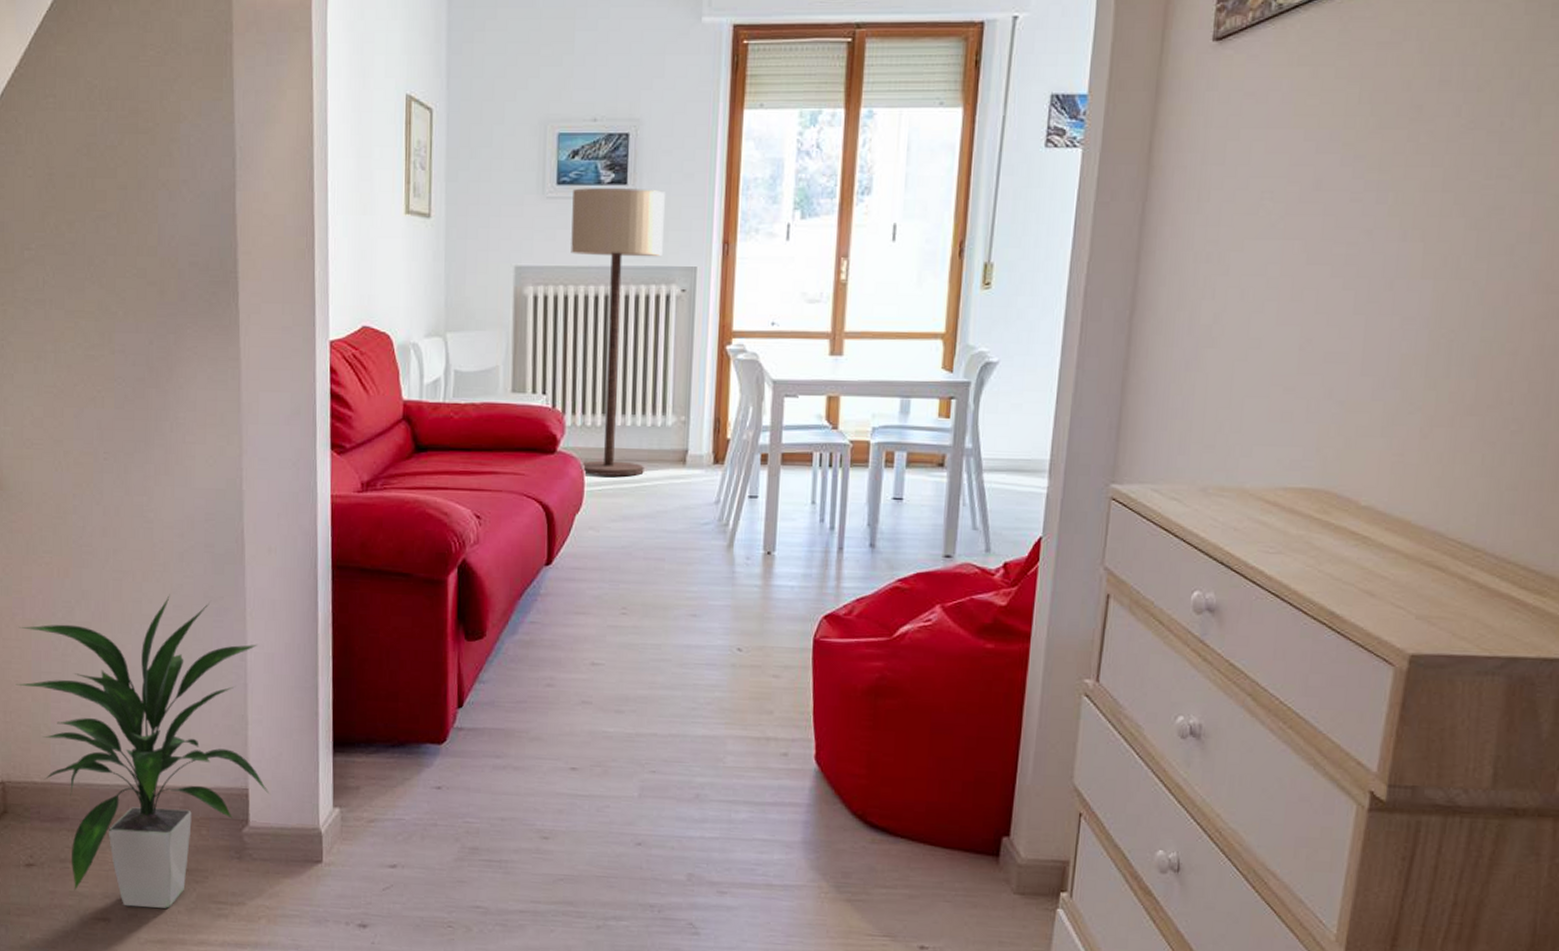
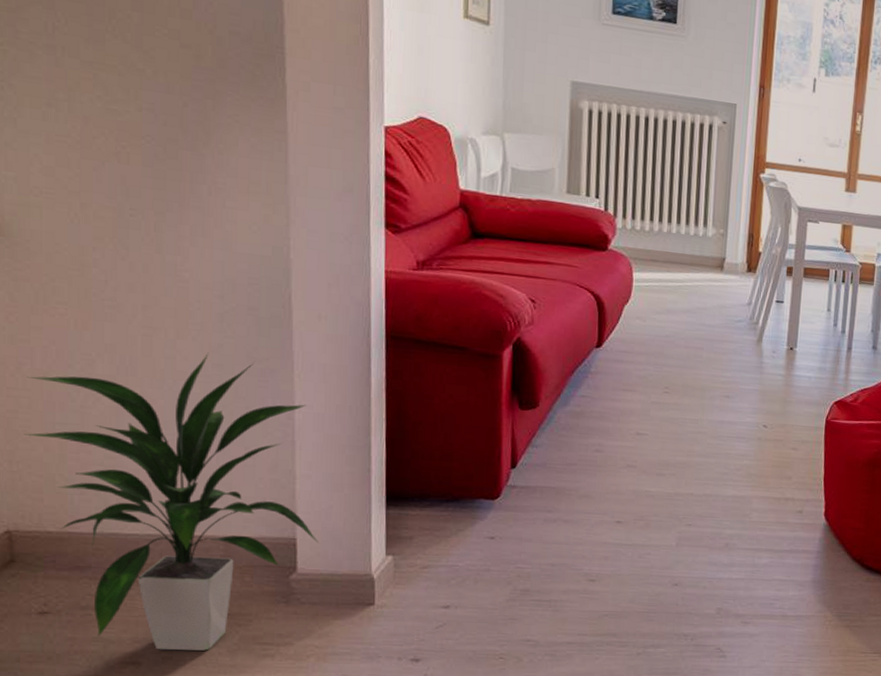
floor lamp: present [571,188,665,477] -> none [624,20,710,277]

